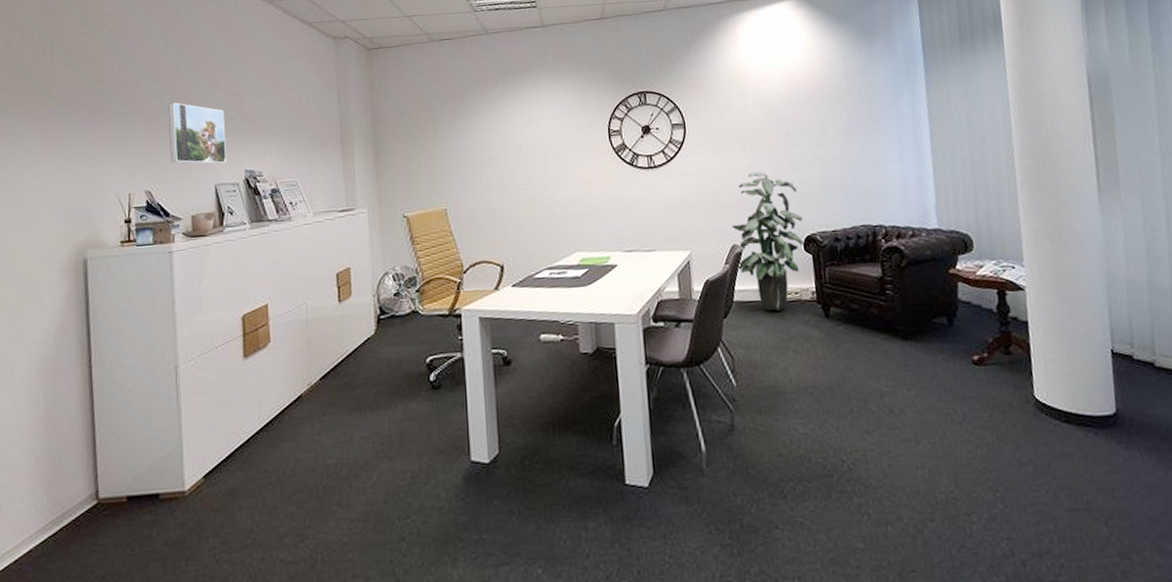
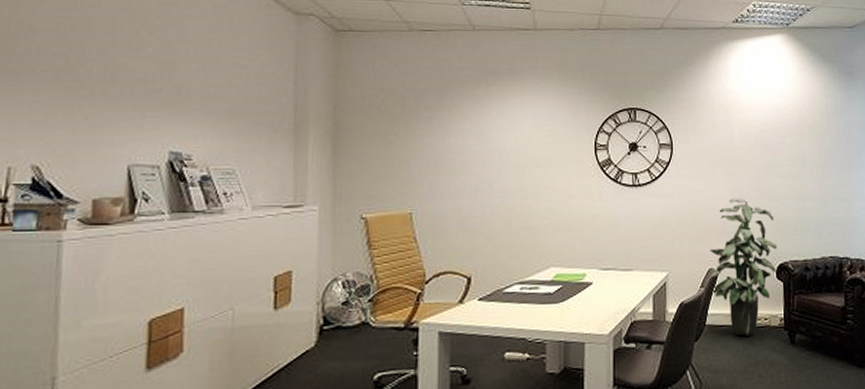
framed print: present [168,102,227,164] -> none [71,64,149,142]

